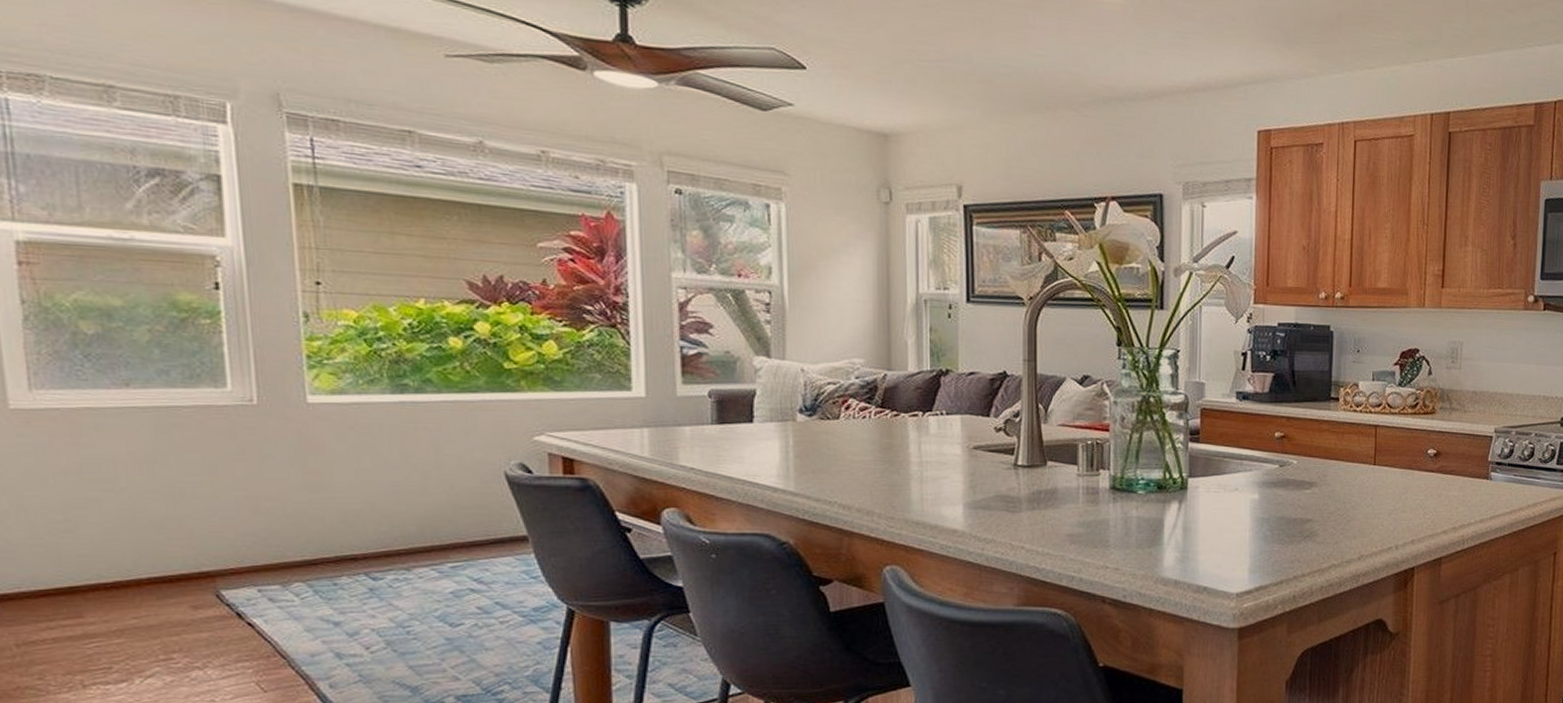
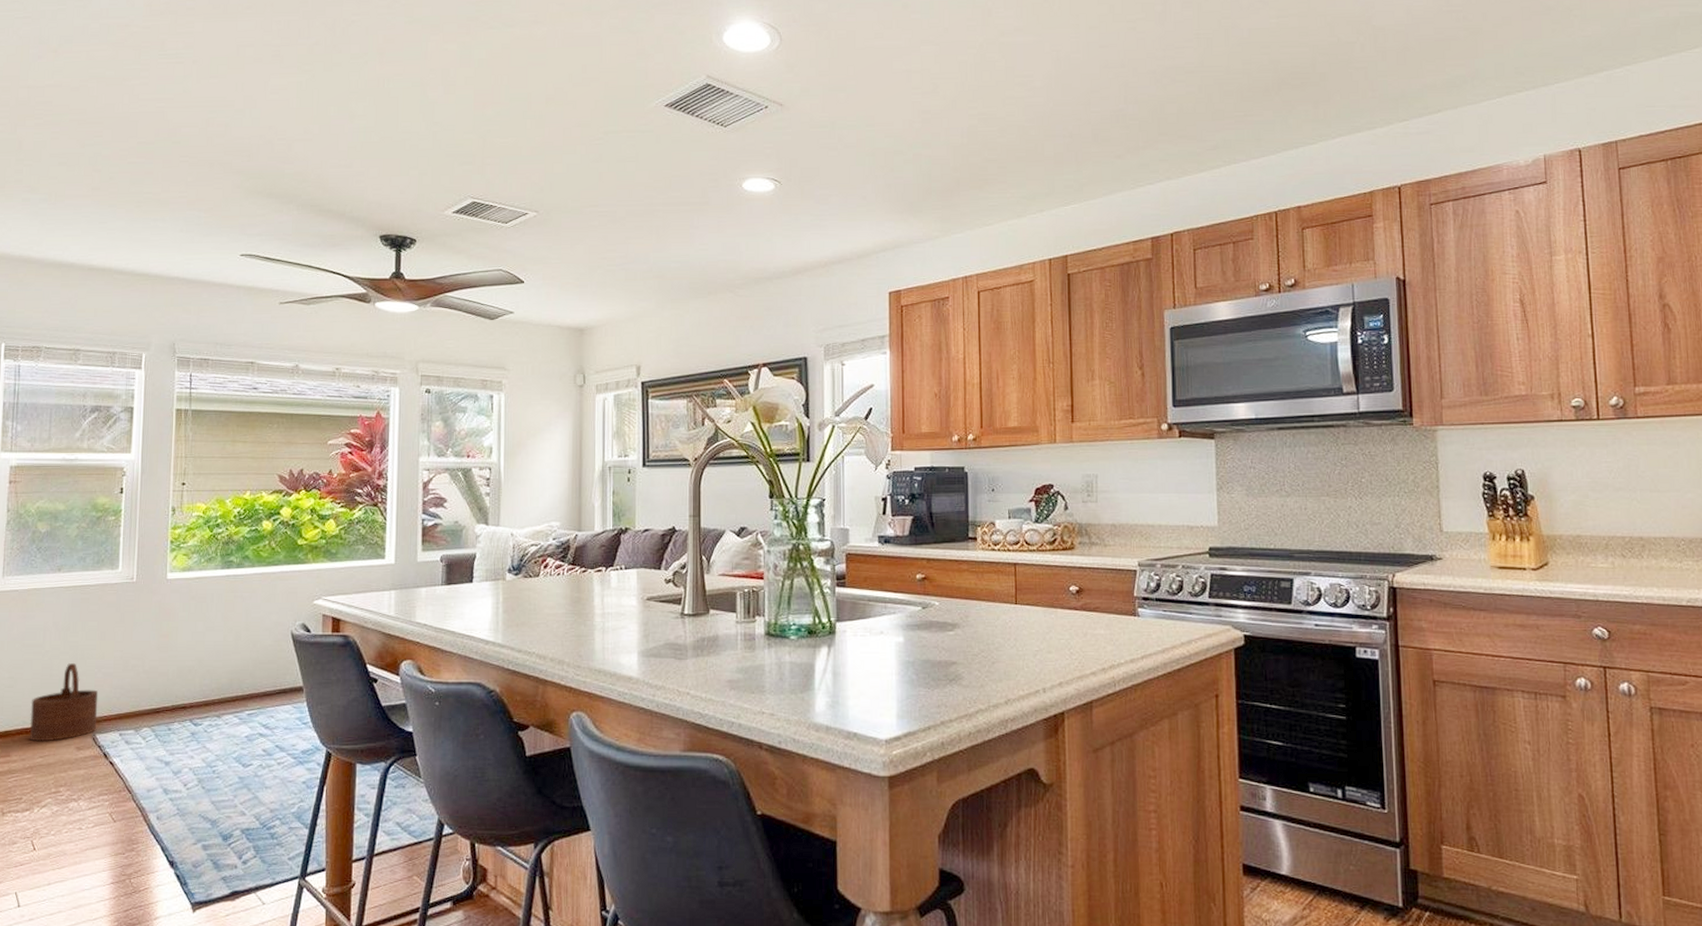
wooden bucket: none [106,504,221,600] -> present [29,663,99,742]

